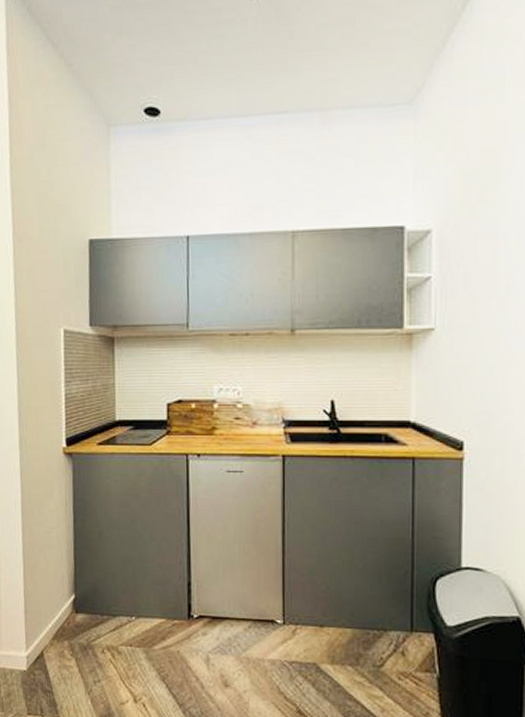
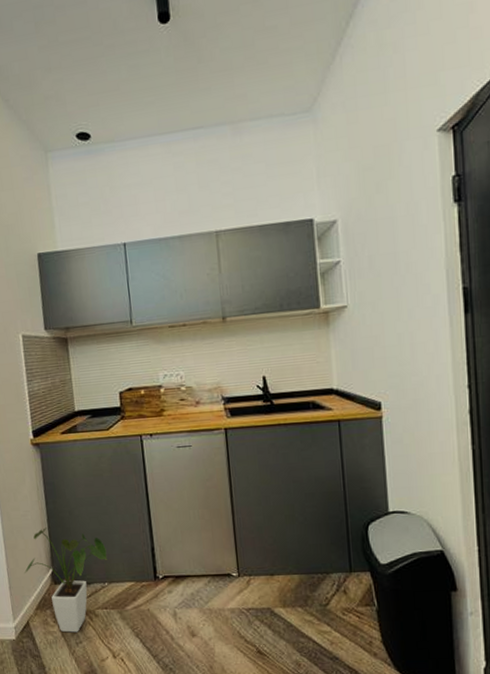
house plant: none [43,548,137,670] -> present [24,527,108,633]

